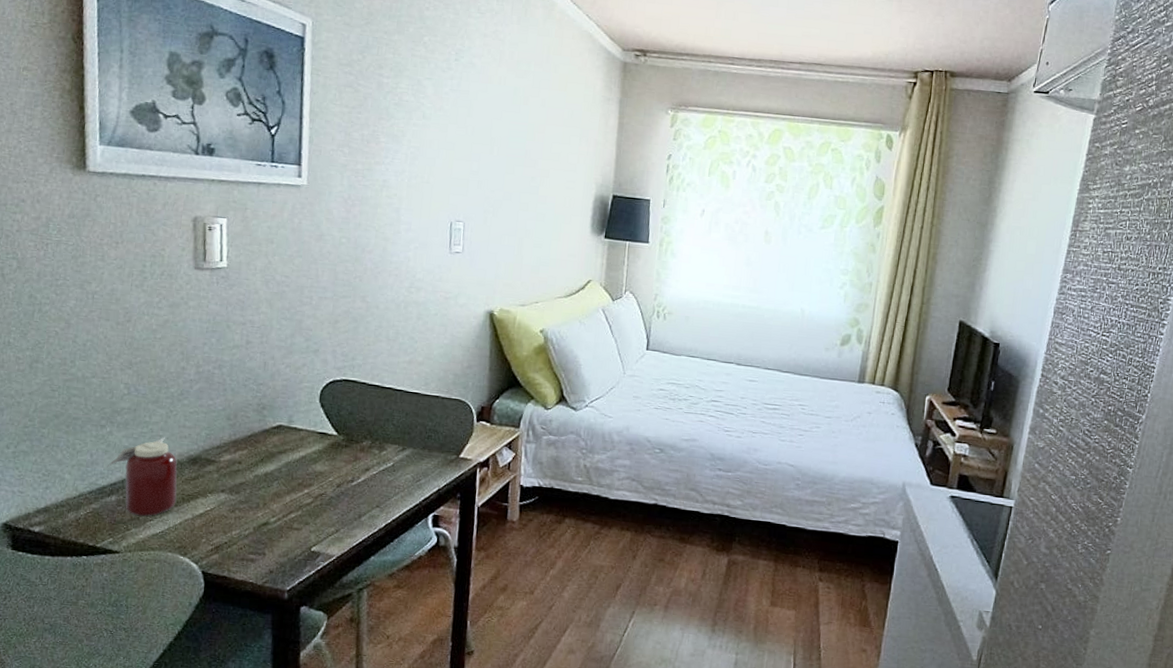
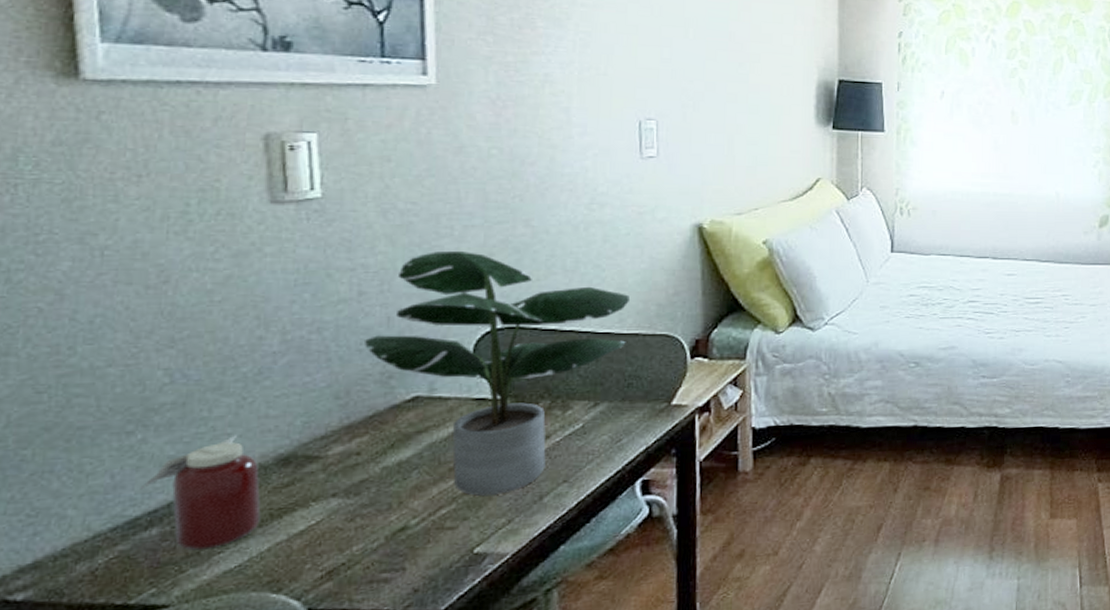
potted plant: none [248,315,435,509] -> present [365,252,631,496]

